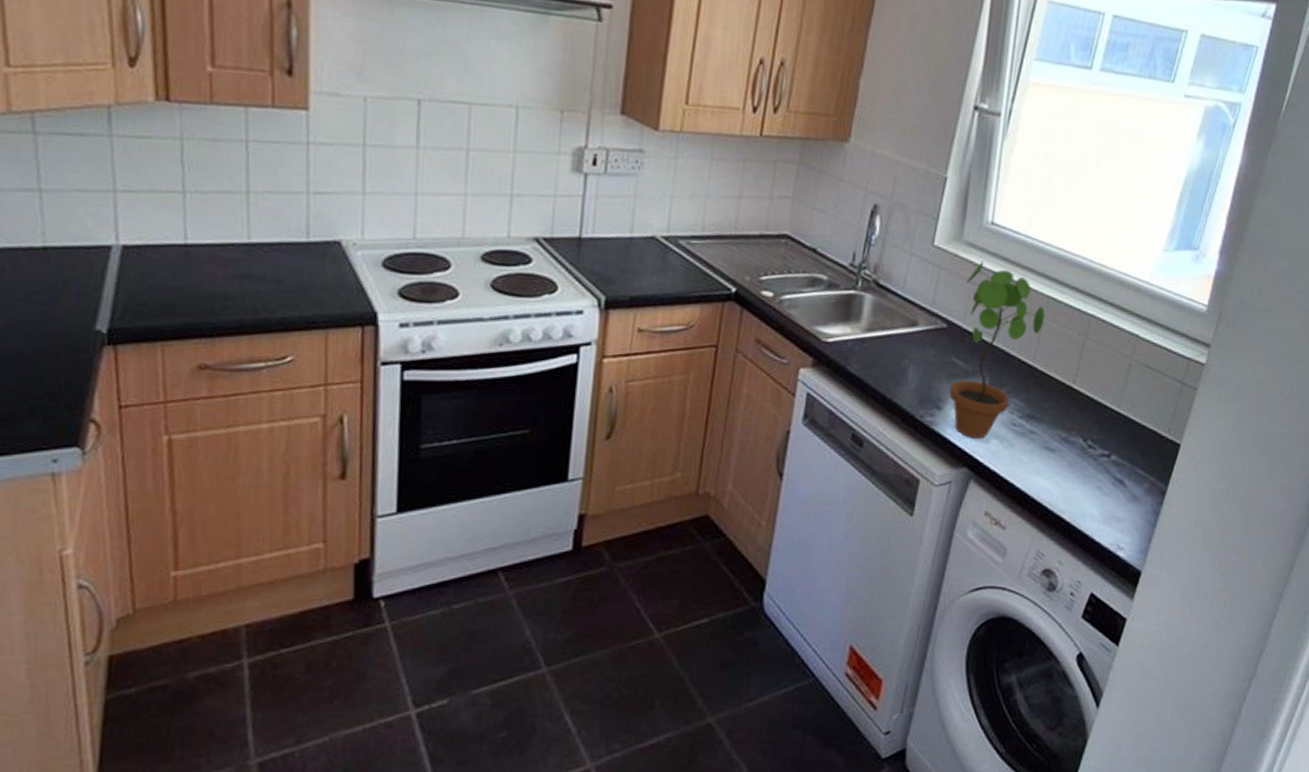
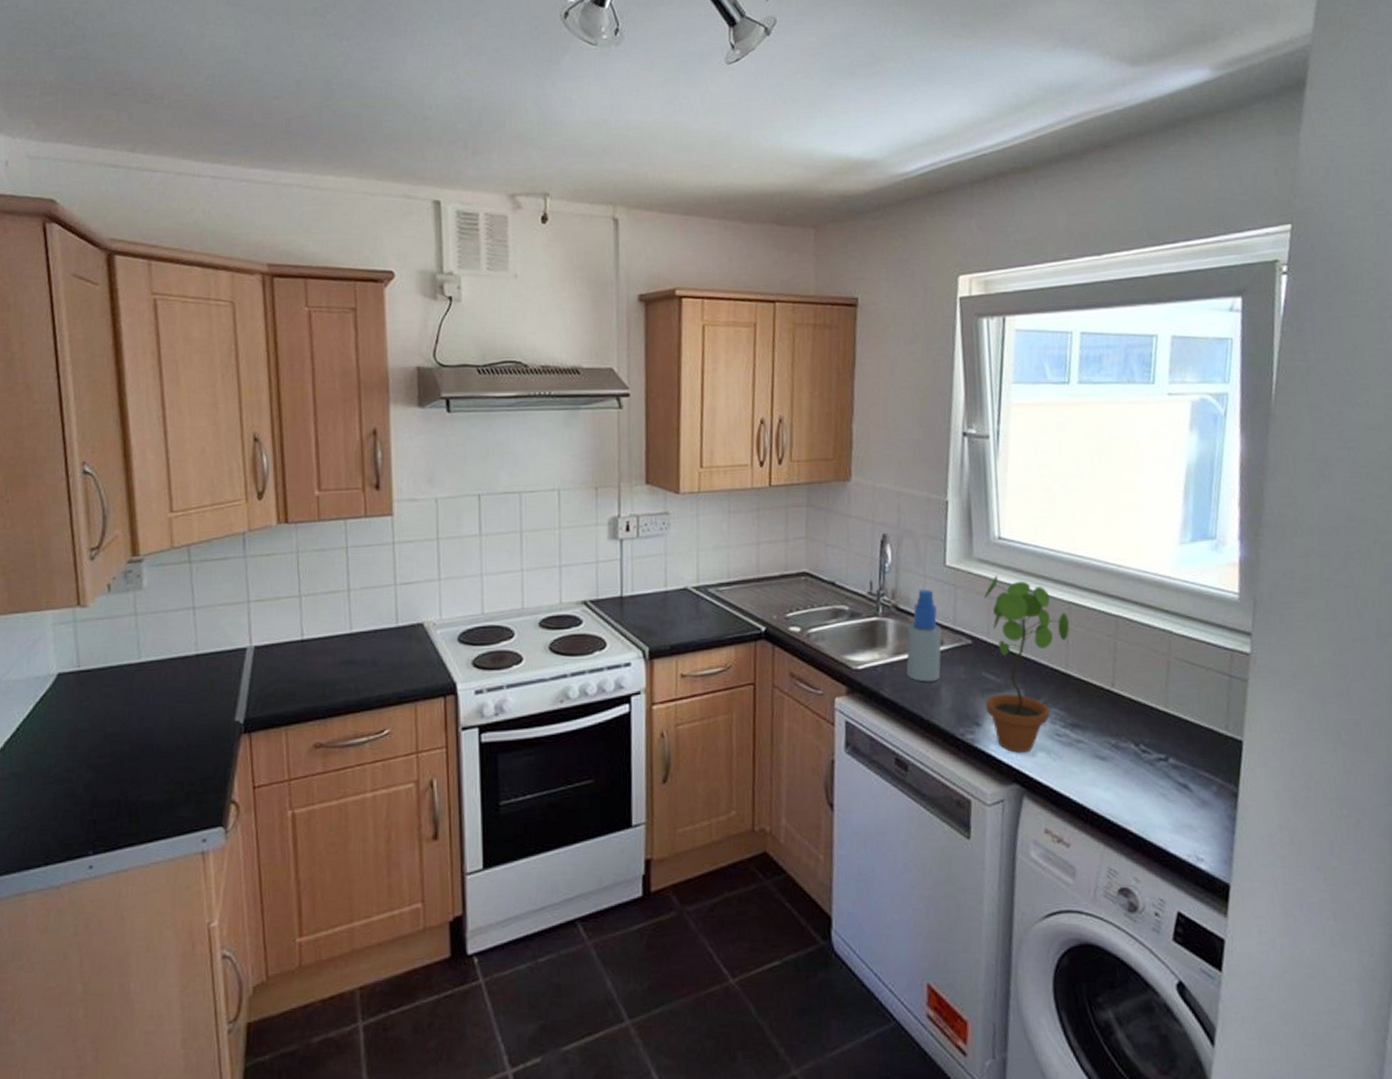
spray bottle: none [876,266,919,362] -> present [906,589,942,682]

